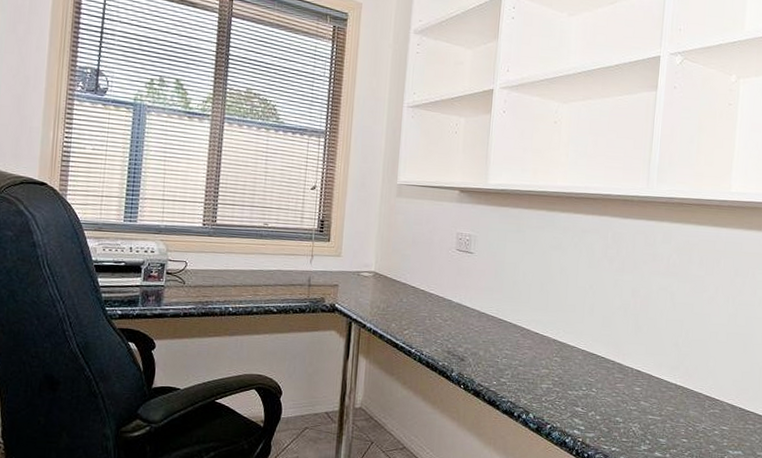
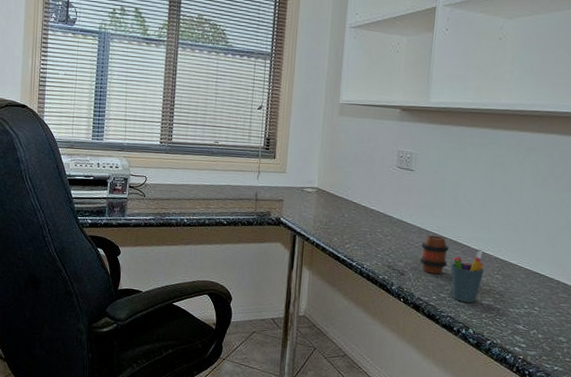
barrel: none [480,319,509,359] -> present [420,235,449,274]
pen holder: none [511,331,543,387] -> present [451,249,484,303]

